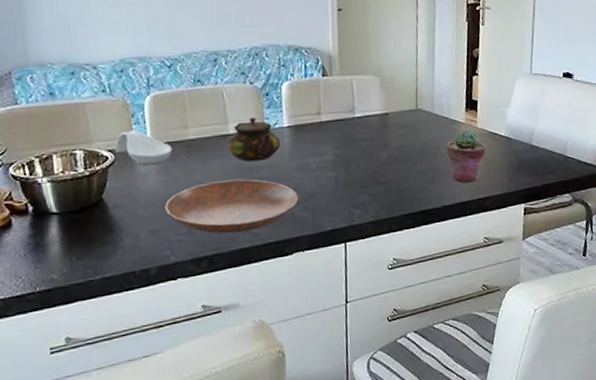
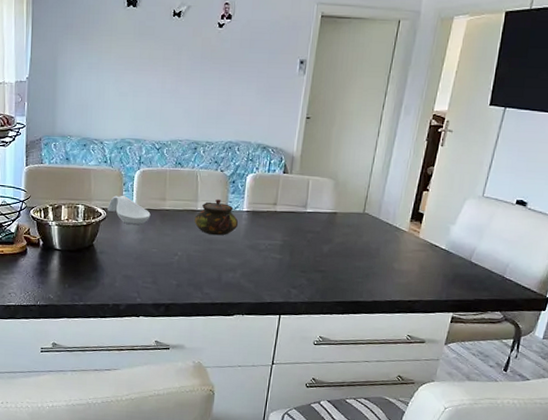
bowl: present [164,179,299,234] -> none [138,246,246,290]
potted succulent: present [446,130,486,183] -> none [385,238,424,285]

